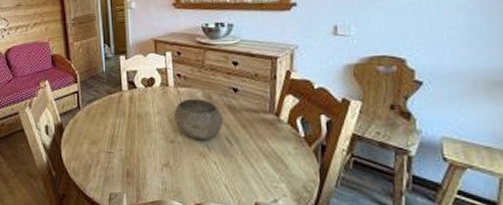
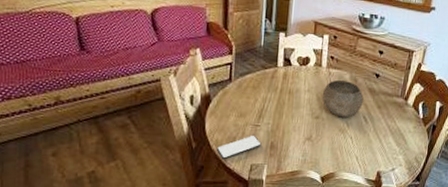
smartphone: none [74,162,117,188] -> present [216,135,262,160]

